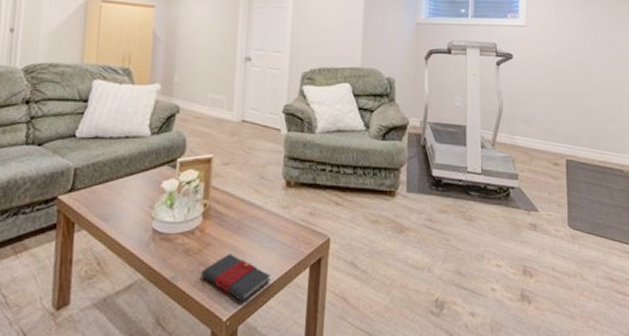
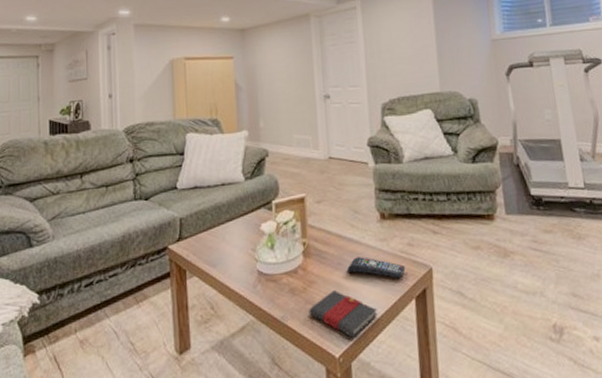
remote control: none [246,222,304,247] -> present [347,257,406,279]

